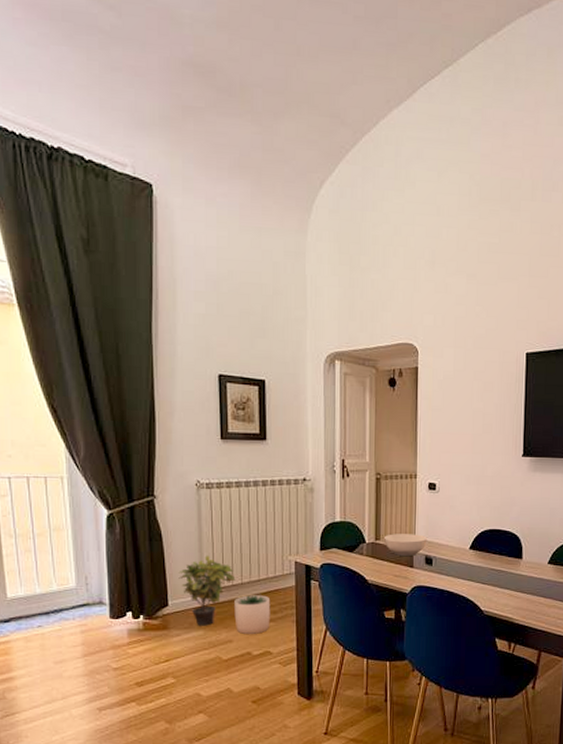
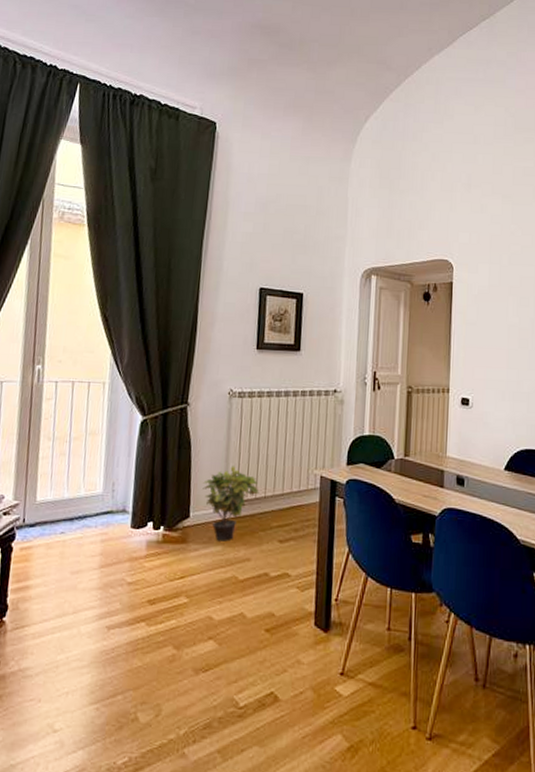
planter: present [234,595,271,634] -> none [254,510,293,553]
bowl: present [384,534,427,556] -> none [414,450,459,475]

